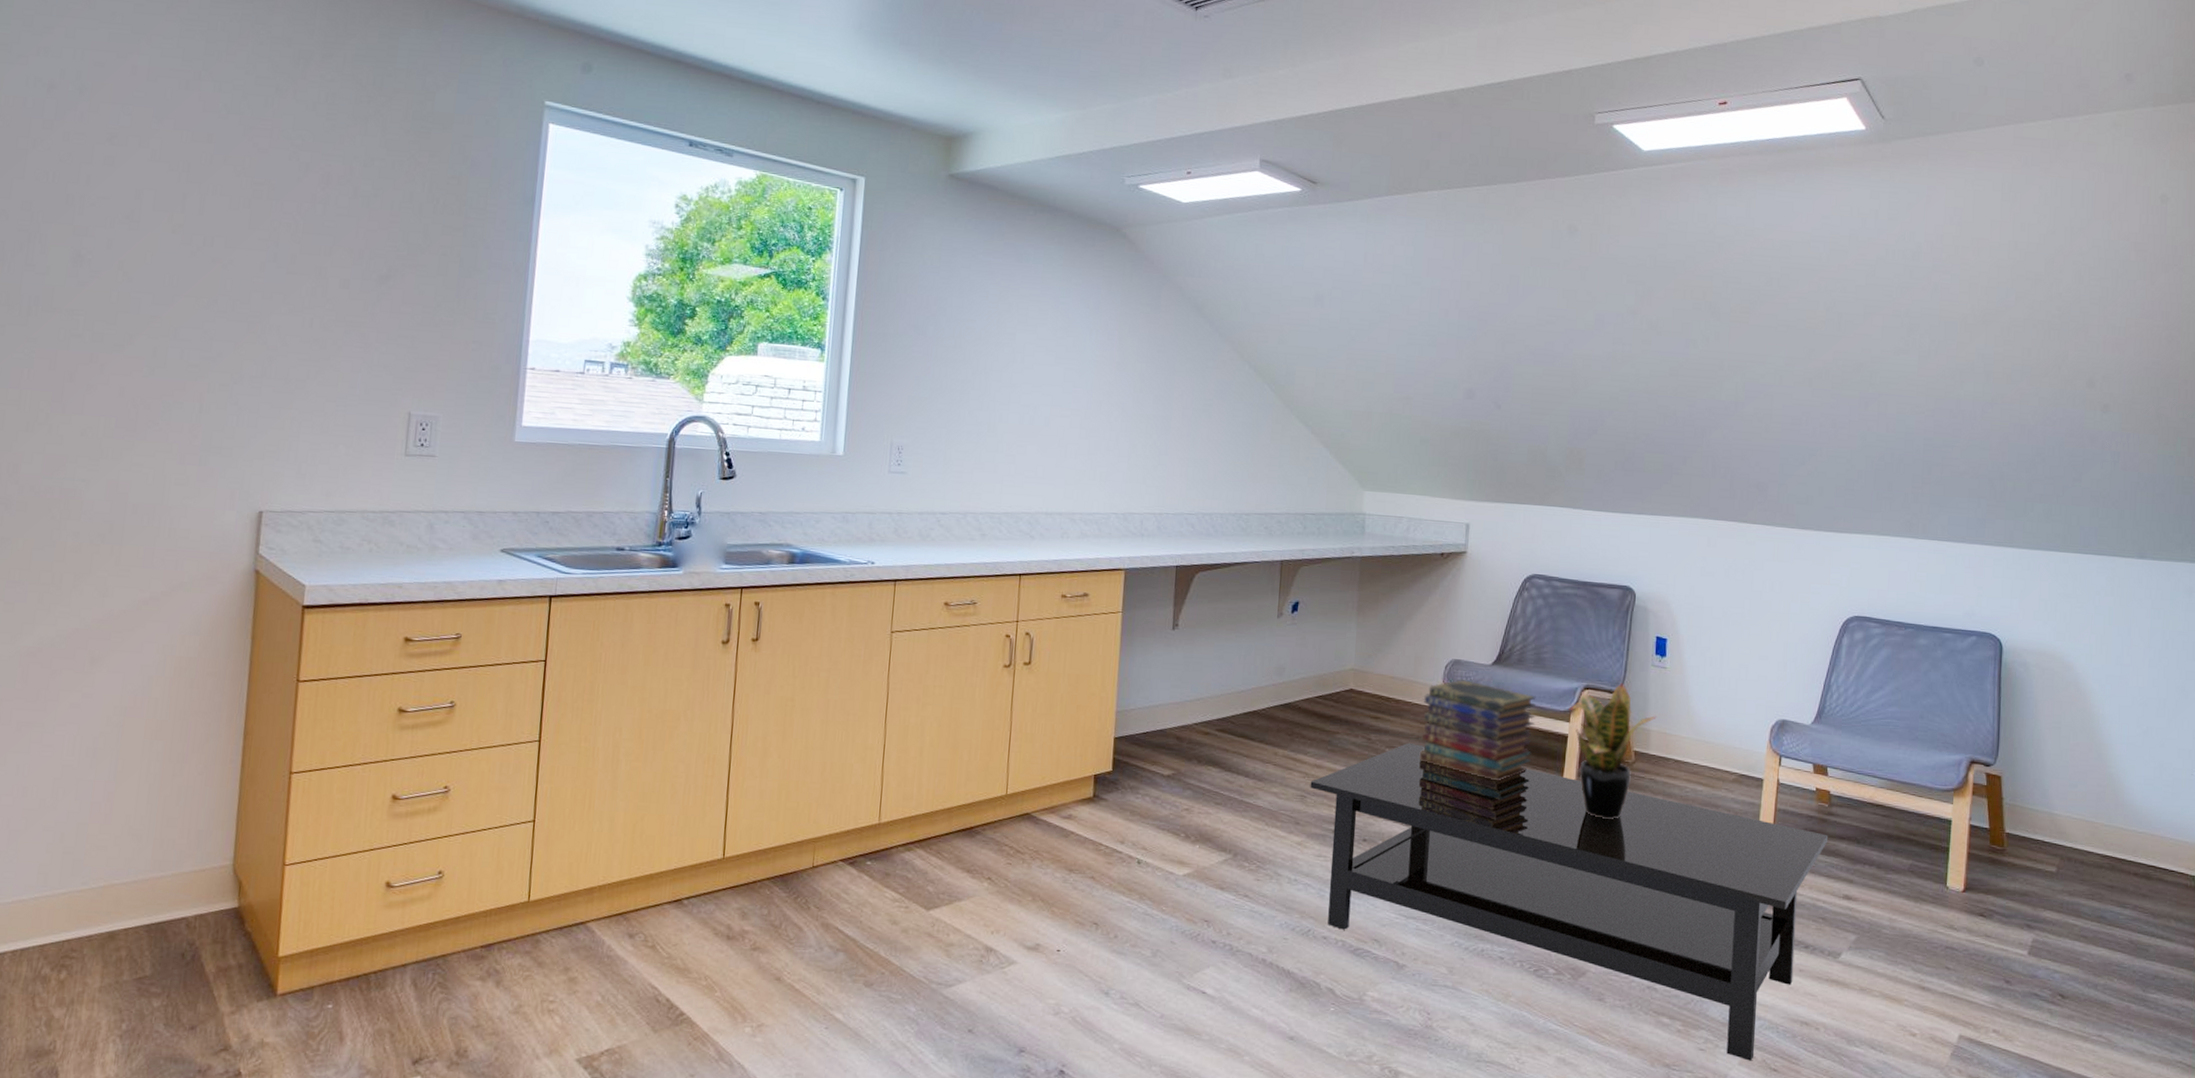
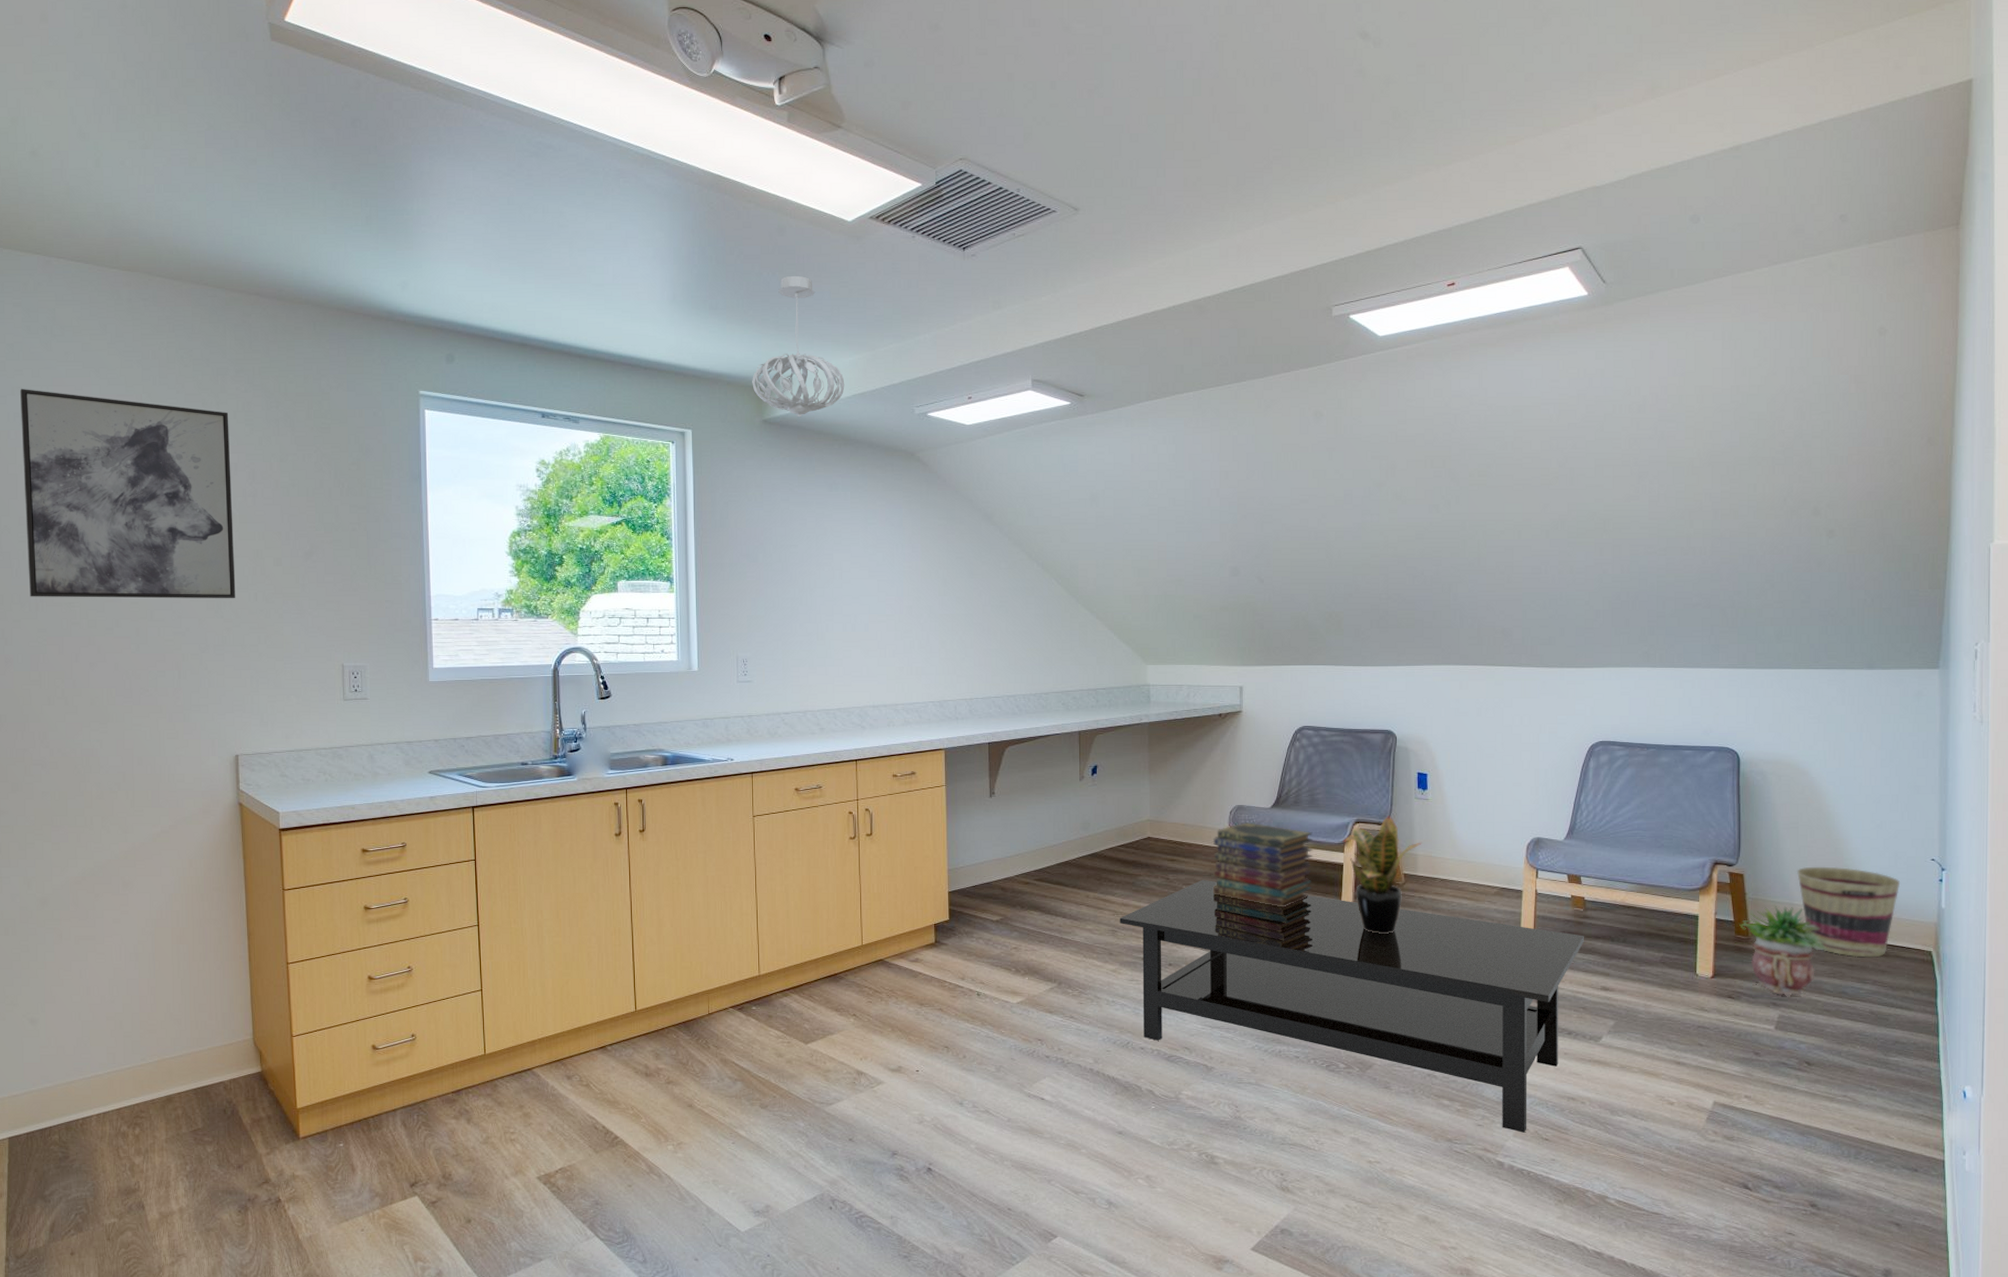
wall art: none [22,49,307,323] -> present [20,389,236,599]
pendant light: none [941,16,1048,176] -> present [752,275,845,418]
potted plant: none [1995,813,2087,917] -> present [1739,905,1828,995]
basket: none [2057,772,2166,880] -> present [1796,866,1901,958]

